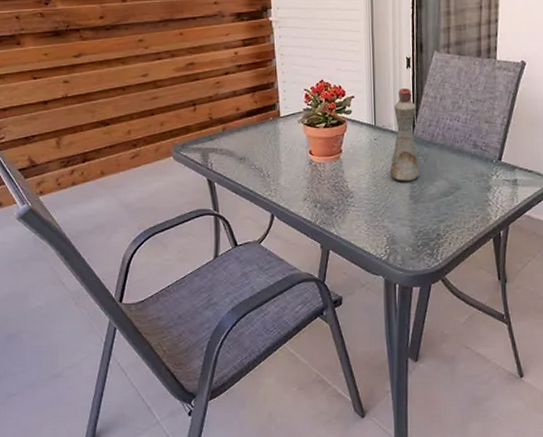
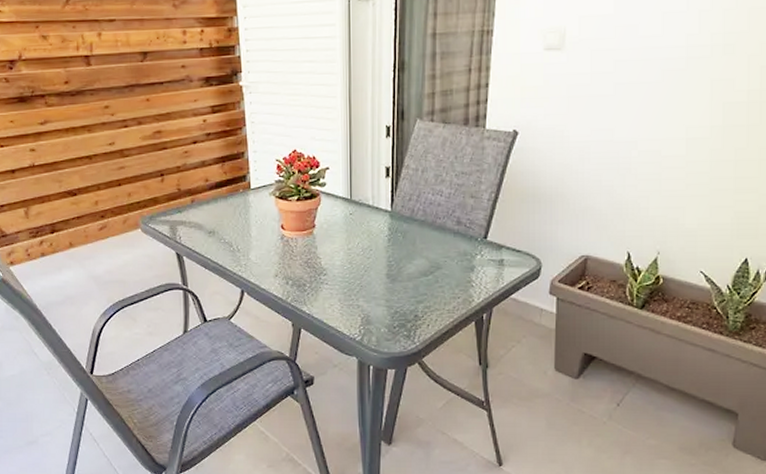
bottle: present [390,87,419,181] -> none [366,158,397,259]

